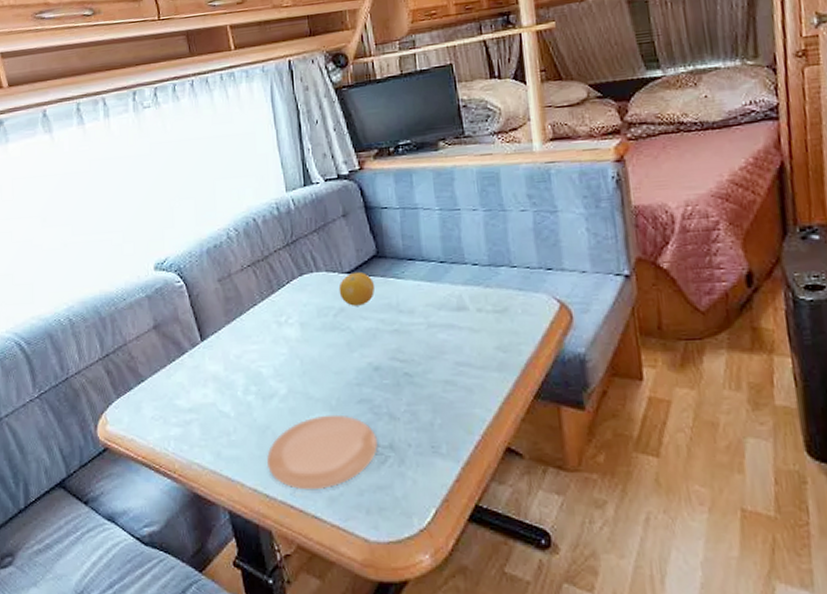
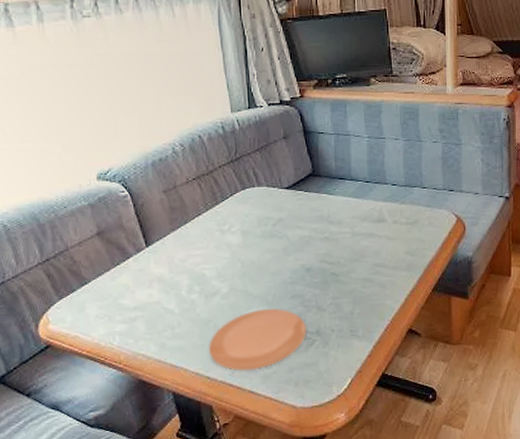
fruit: present [338,271,376,306] -> none [277,187,310,217]

